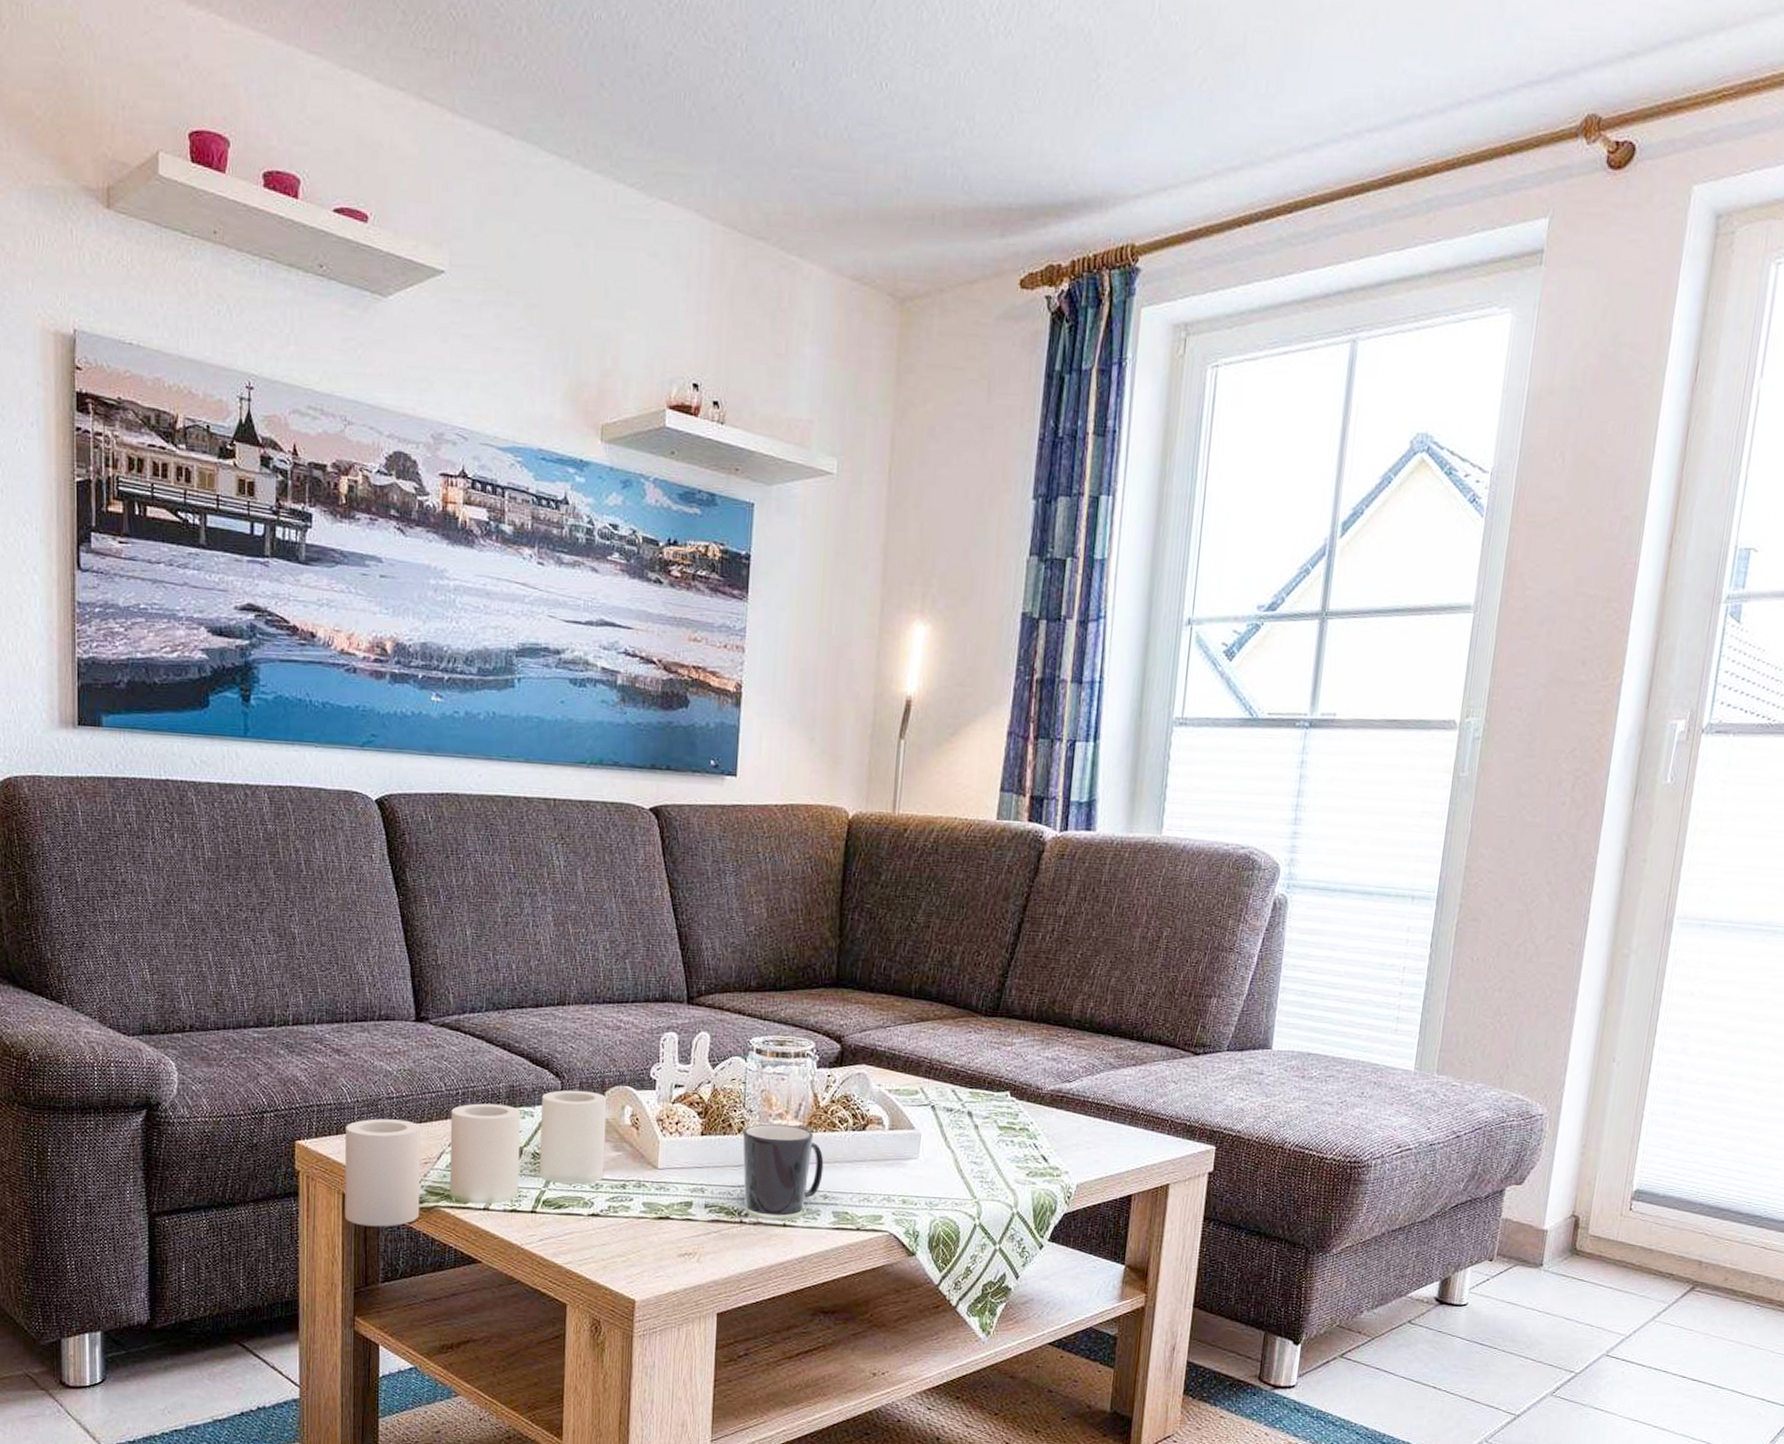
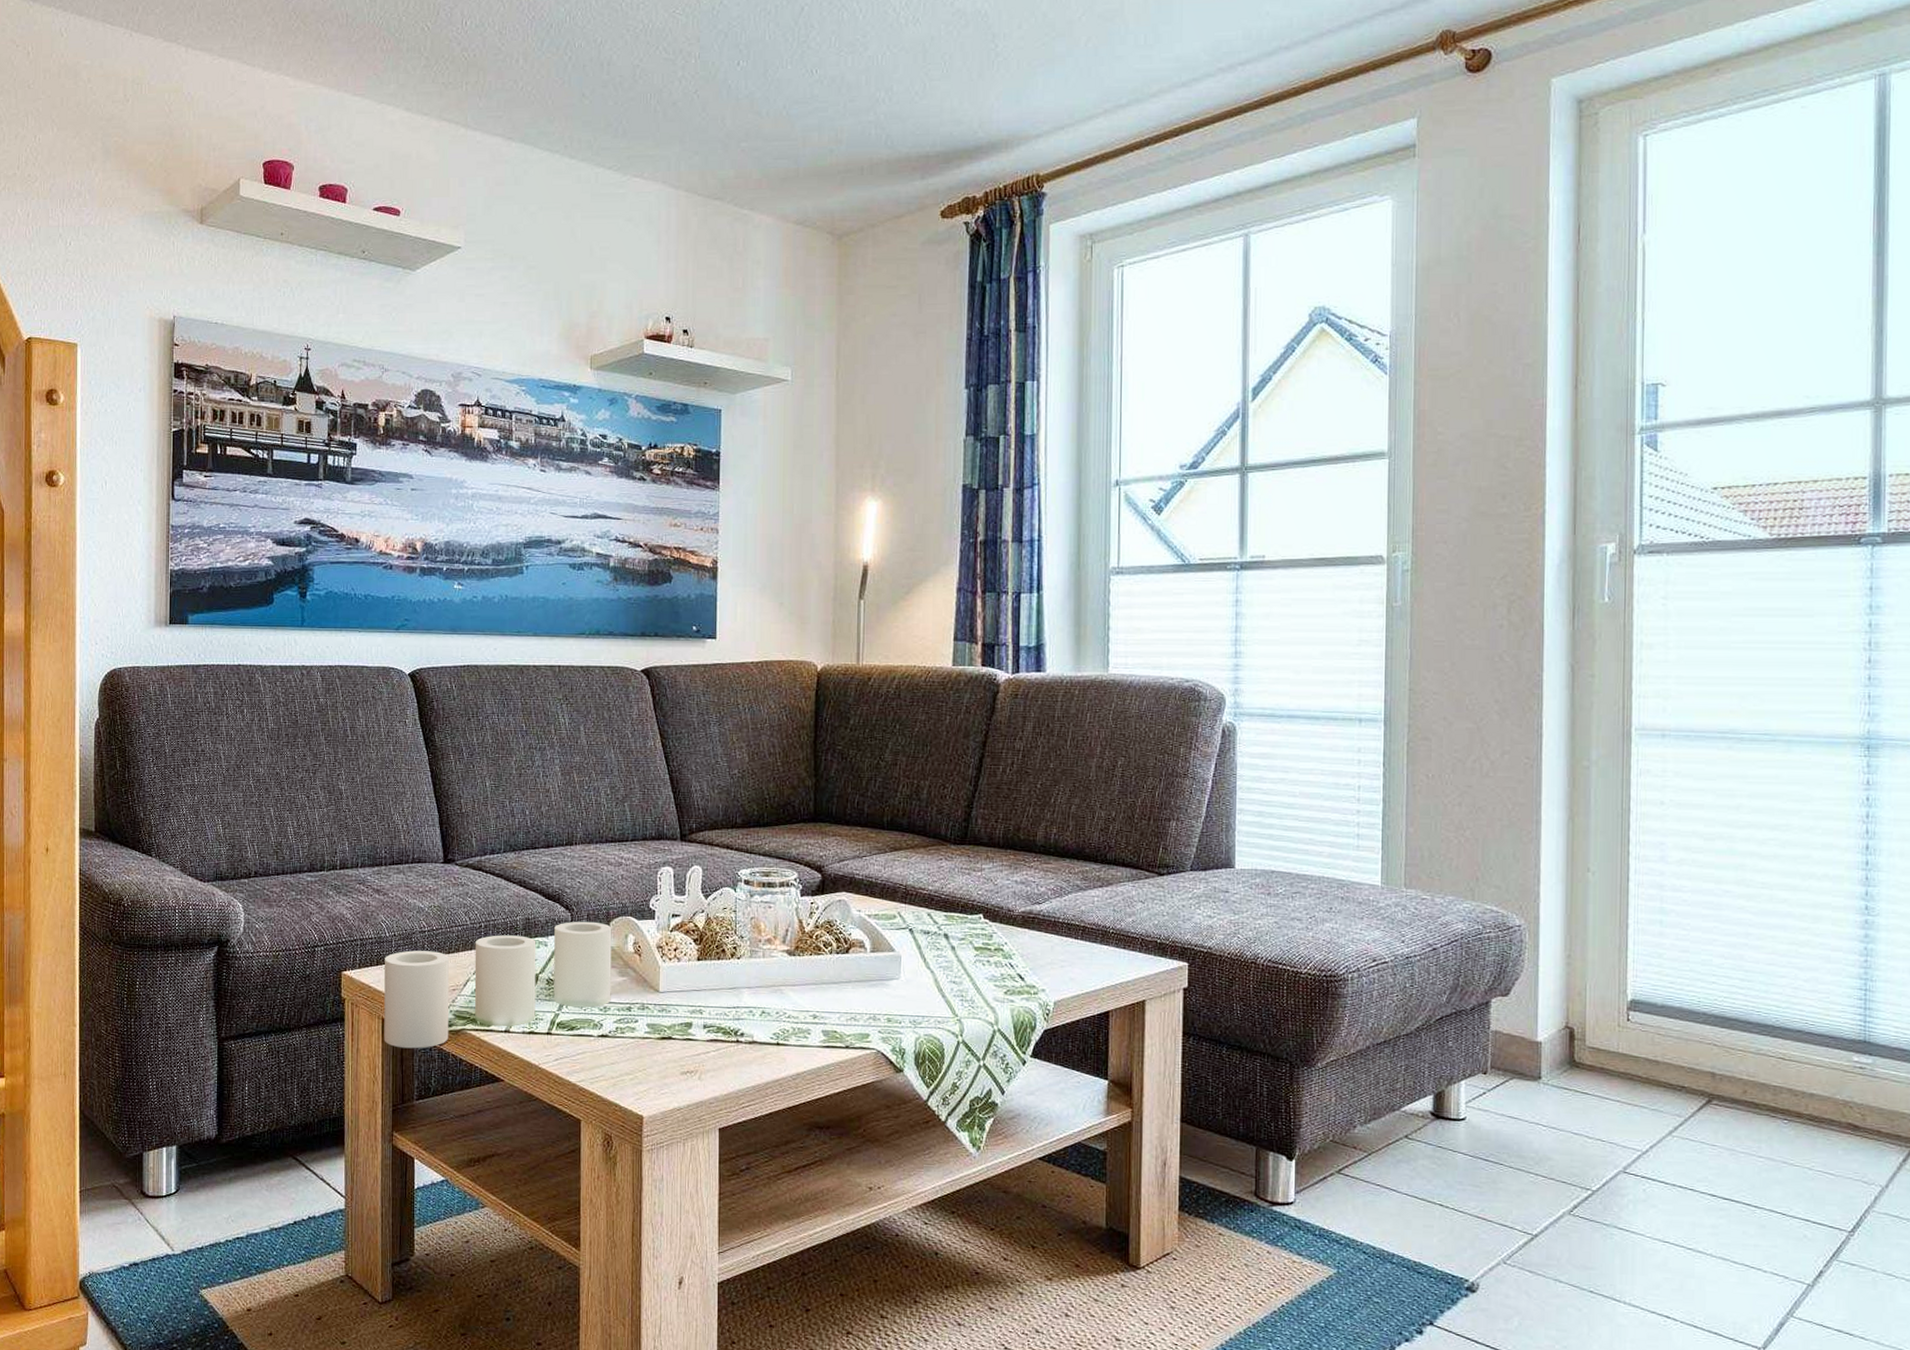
mug: present [742,1123,824,1221] -> none [735,948,812,1040]

